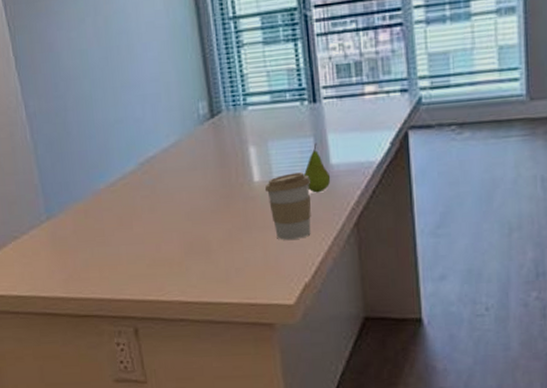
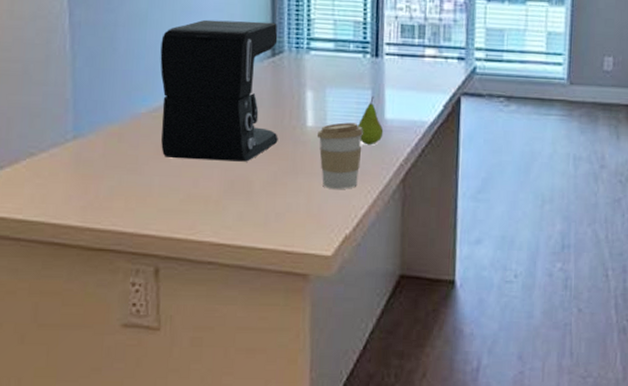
coffee maker: none [107,84,228,228] -> present [160,19,278,162]

